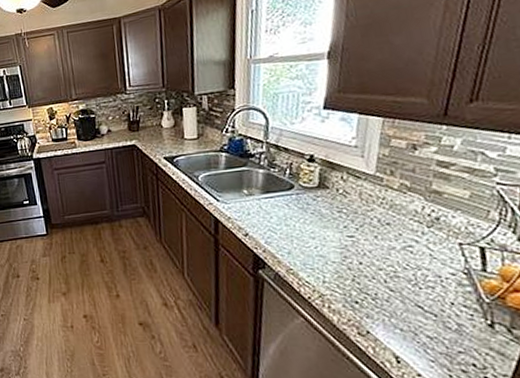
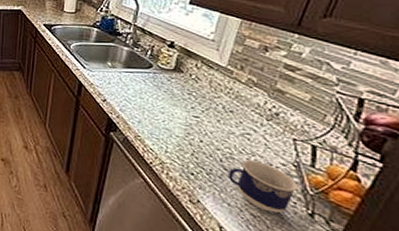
cup: none [395,275,472,330] -> present [229,160,298,213]

